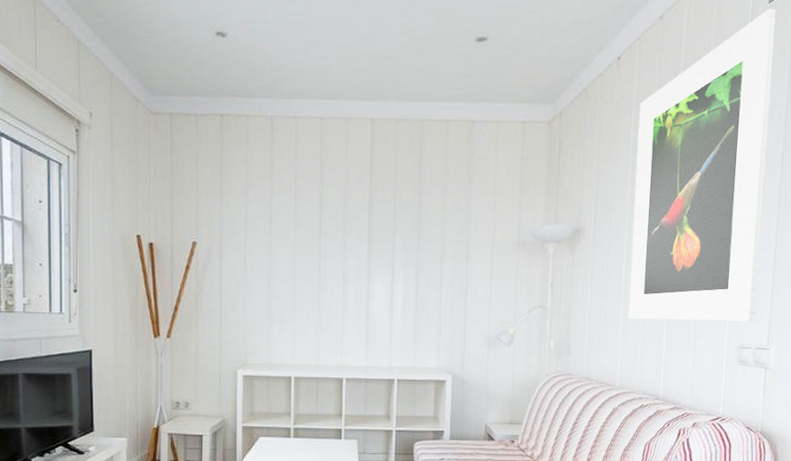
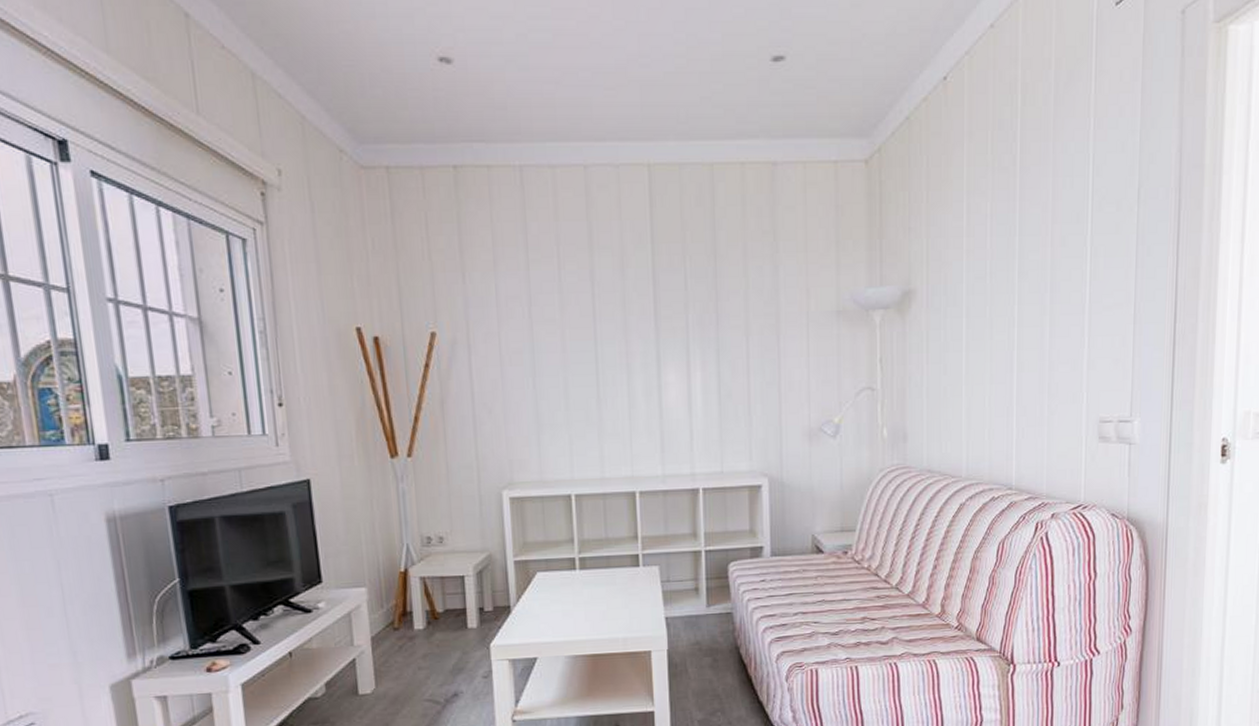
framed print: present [628,8,776,322] -> none [972,12,1124,397]

